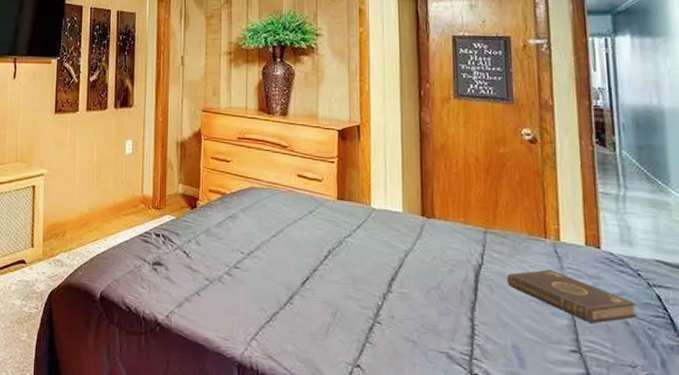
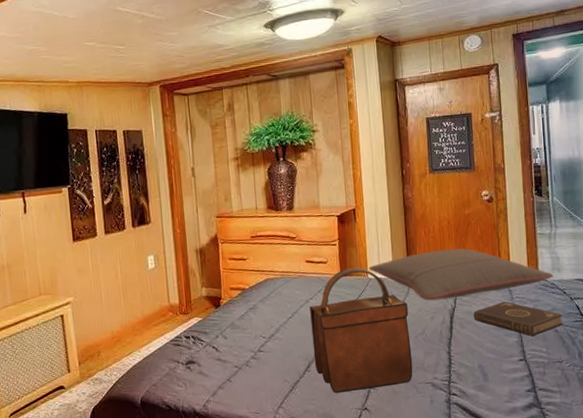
handbag: none [298,191,422,346] -> present [310,267,413,393]
pillow: none [372,189,623,255] -> present [369,248,554,301]

